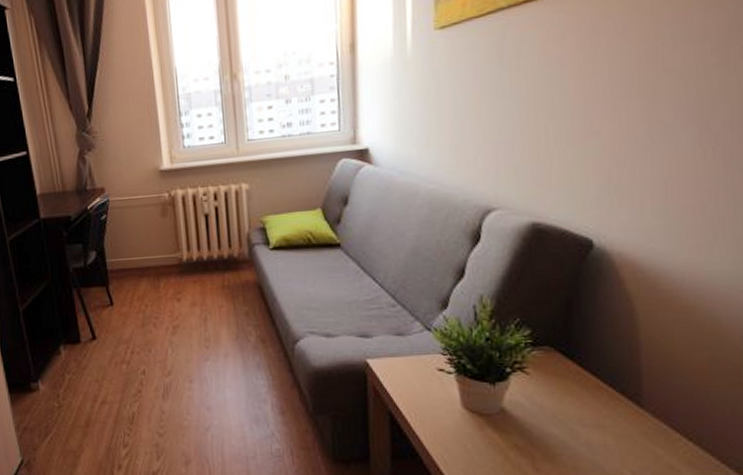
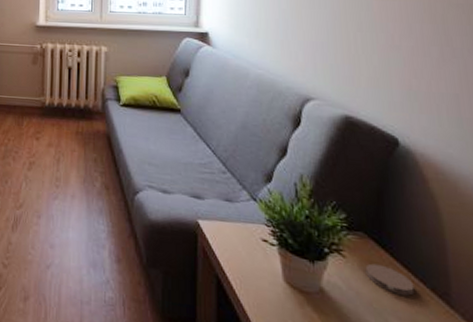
coaster: none [550,376,603,402] -> present [365,263,415,296]

